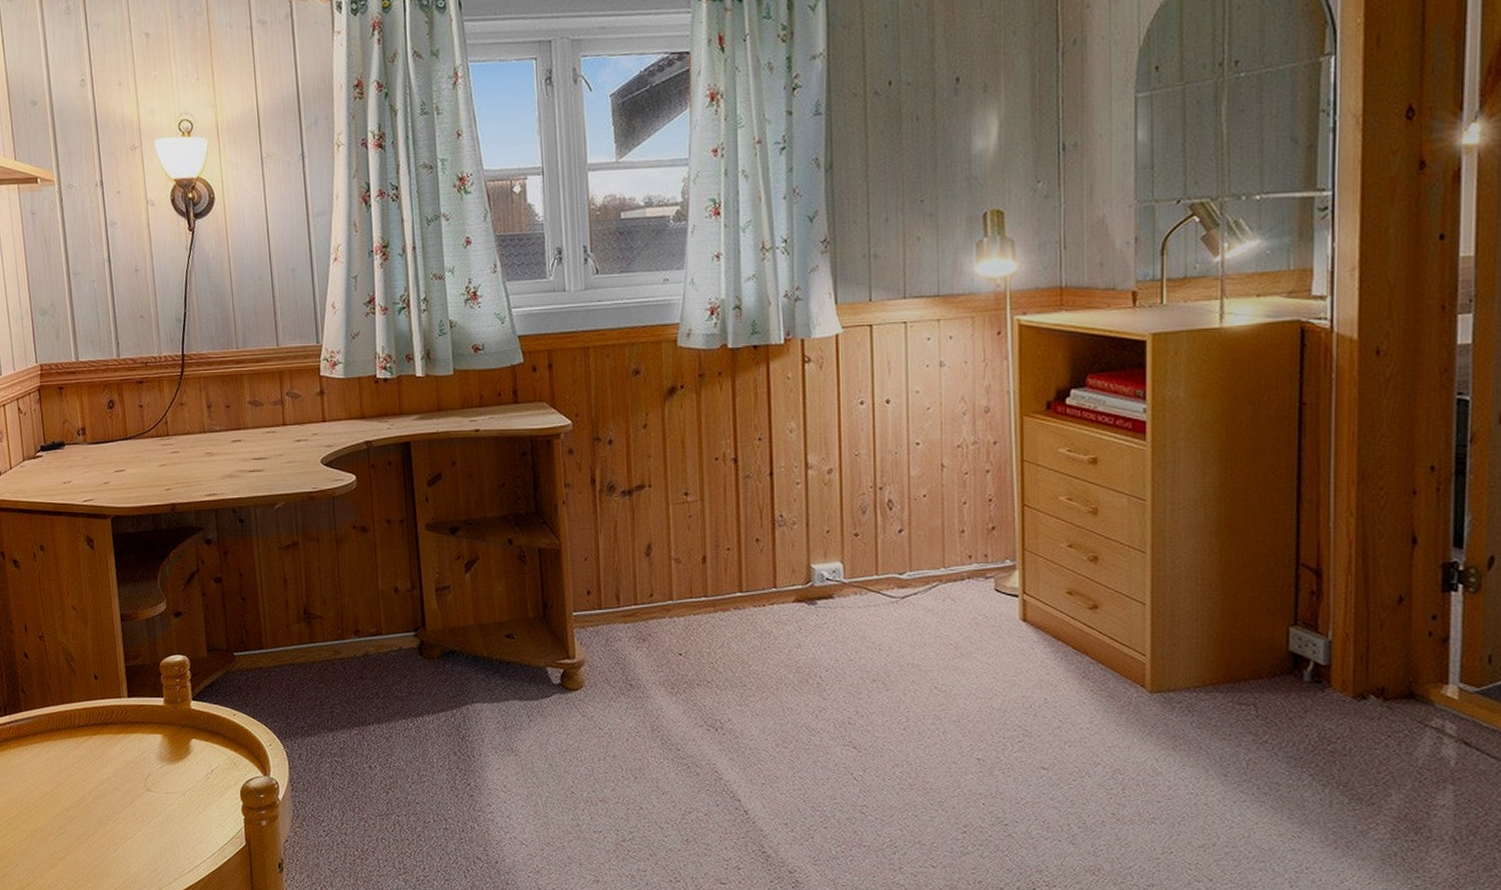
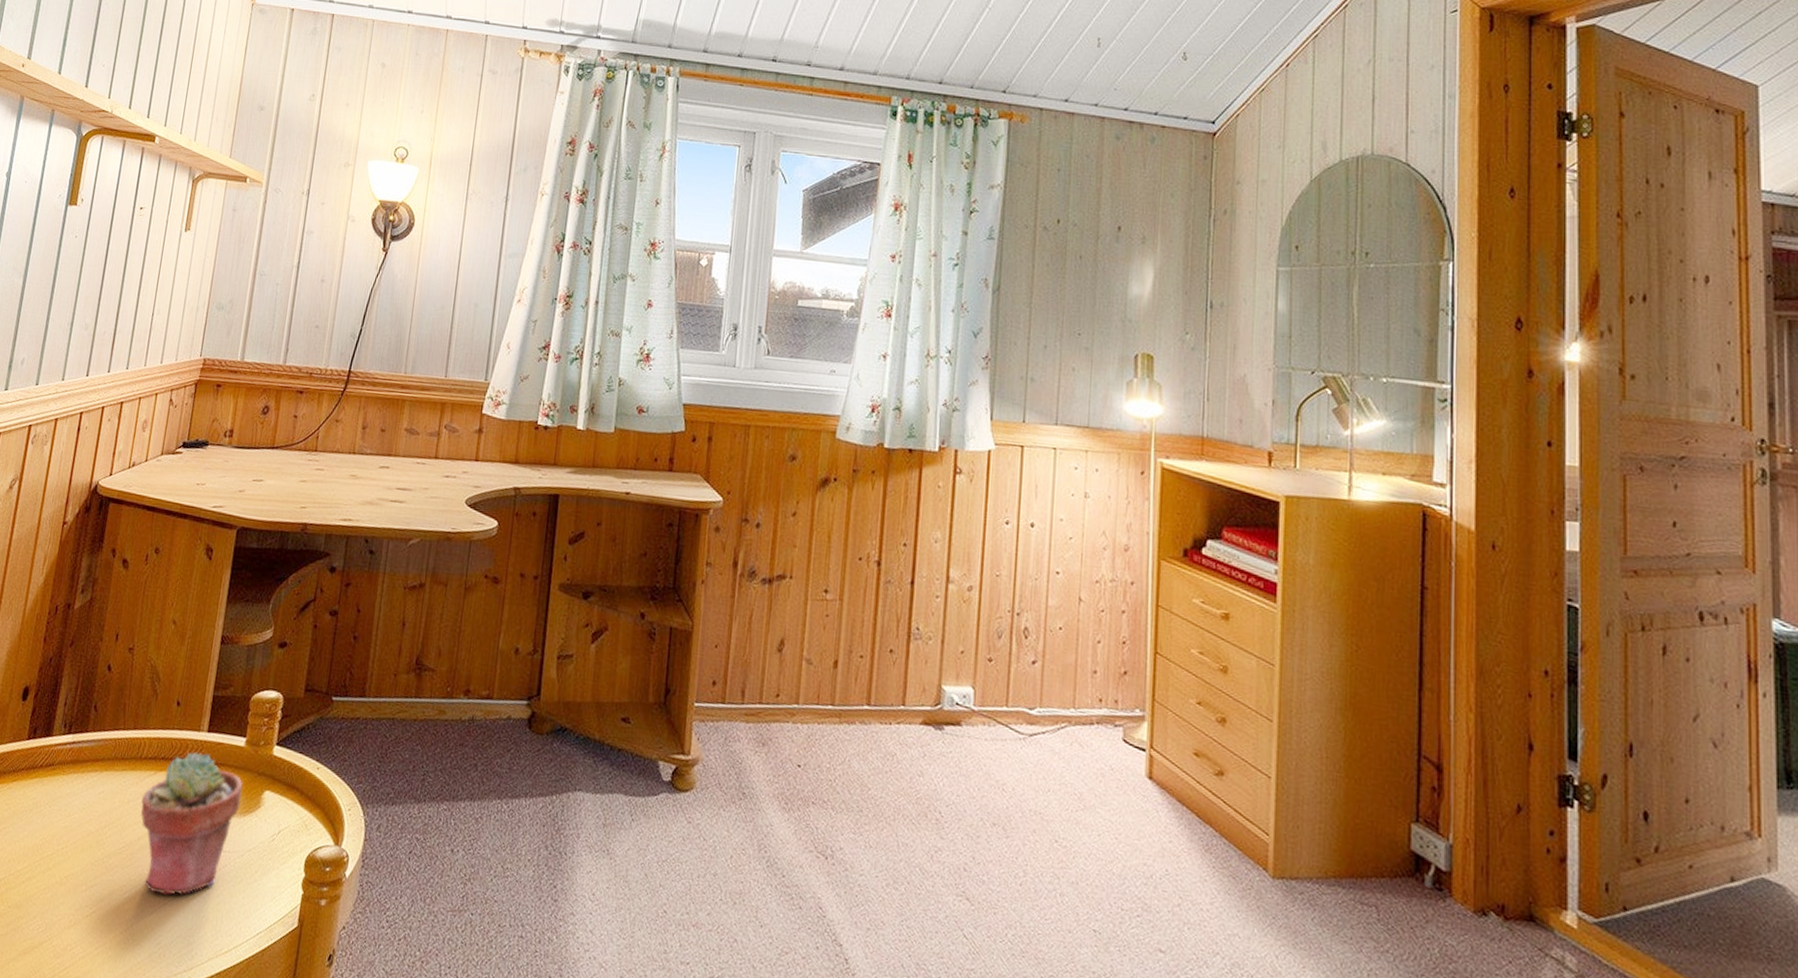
potted succulent: none [84,715,172,834] -> present [140,752,244,895]

